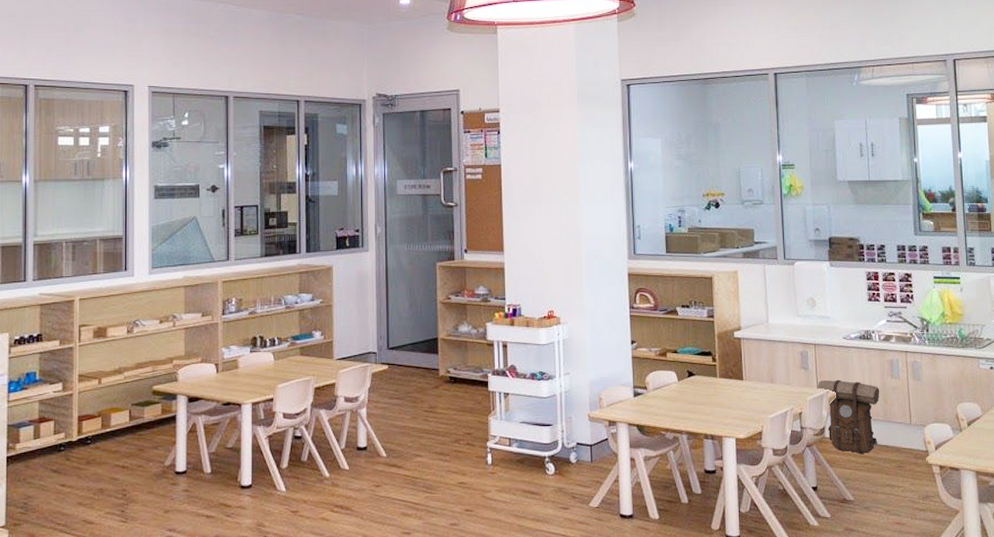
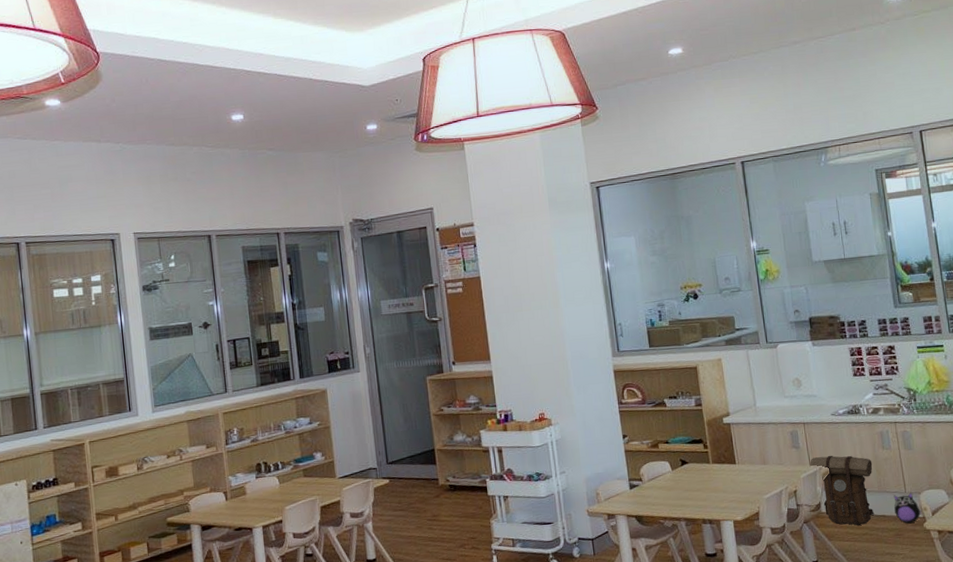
plush toy: none [898,424,928,456] -> present [893,492,925,523]

